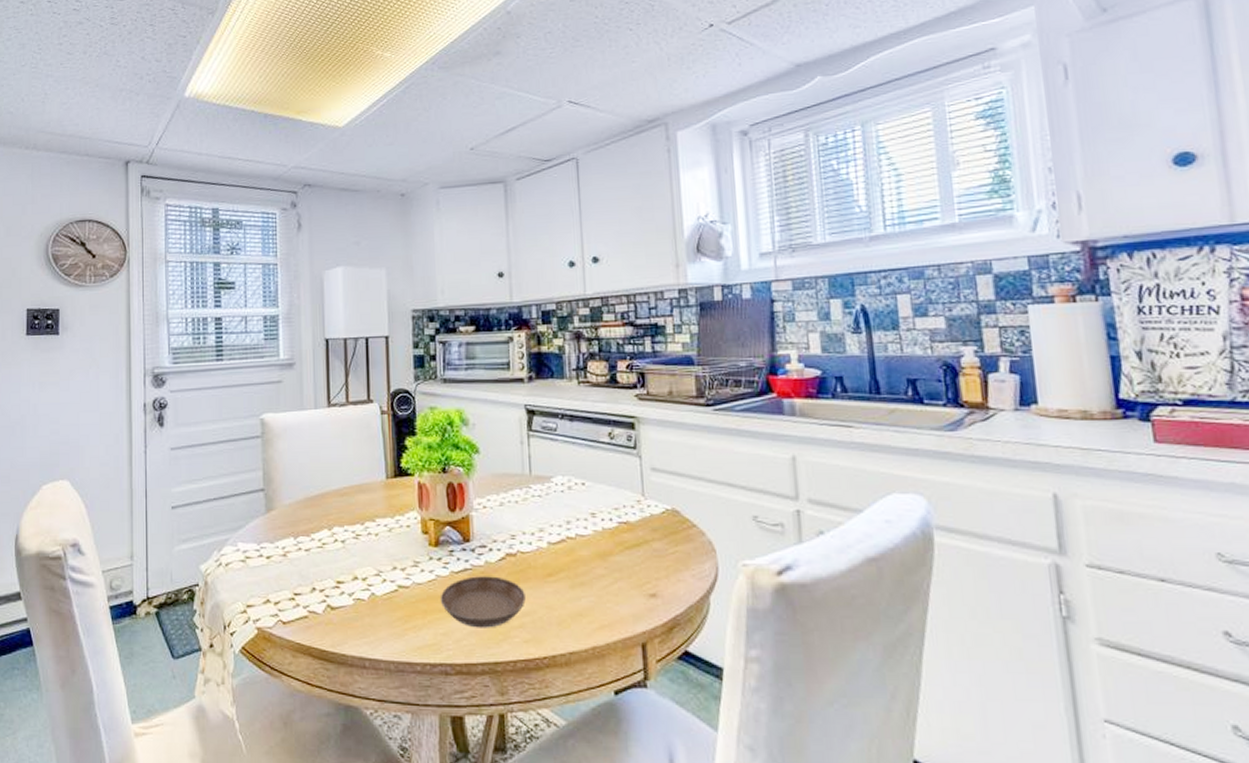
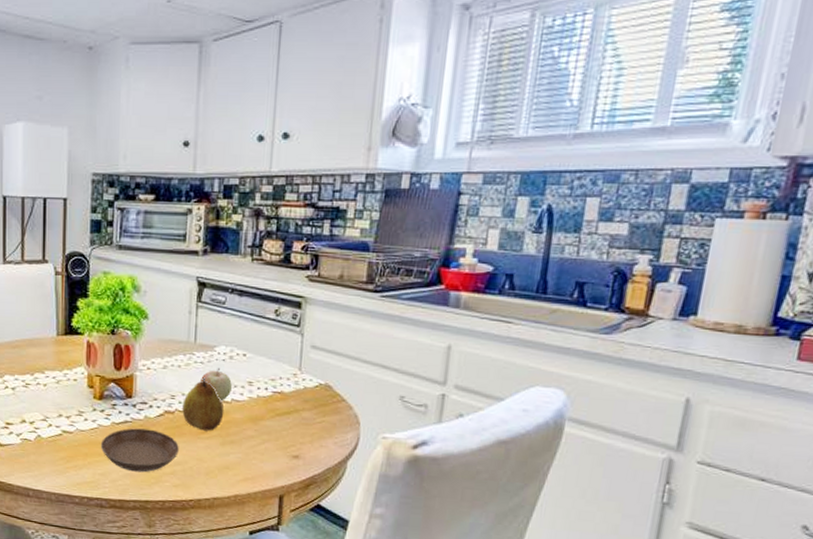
fruit: none [524,512,570,573] -> present [182,377,224,431]
fruit: none [540,500,574,536] -> present [201,367,232,400]

